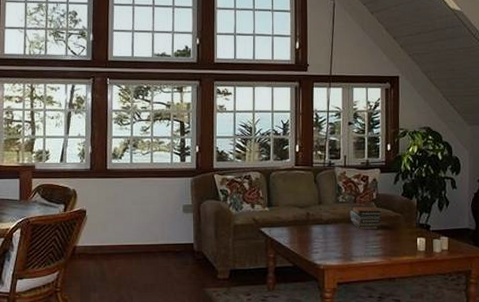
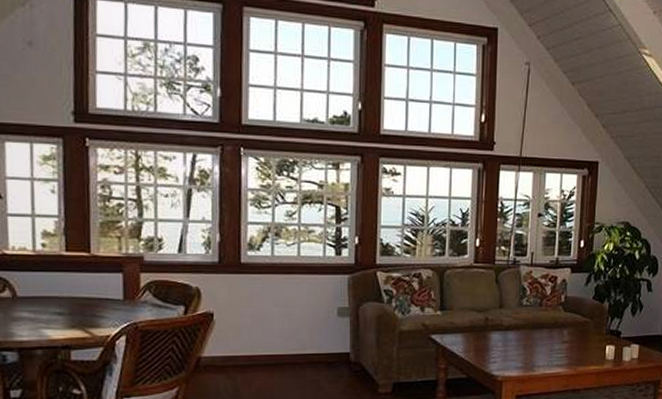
book stack: present [350,205,382,230] -> none [534,309,570,337]

